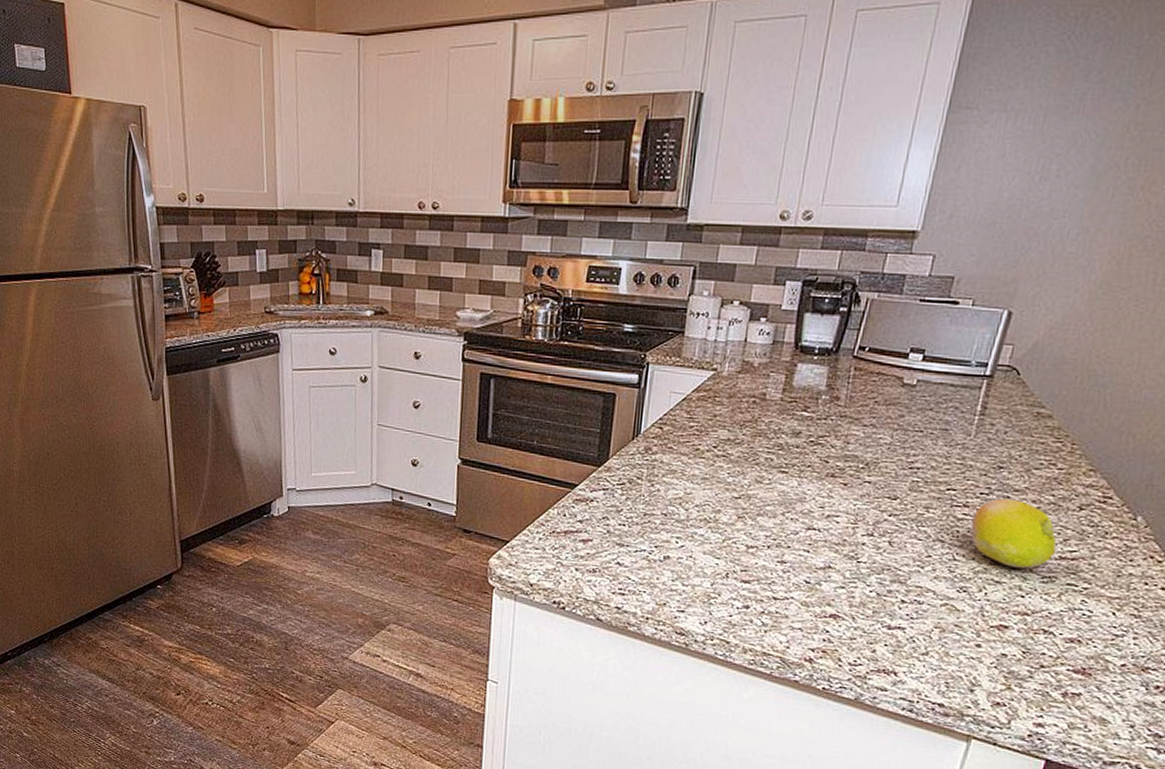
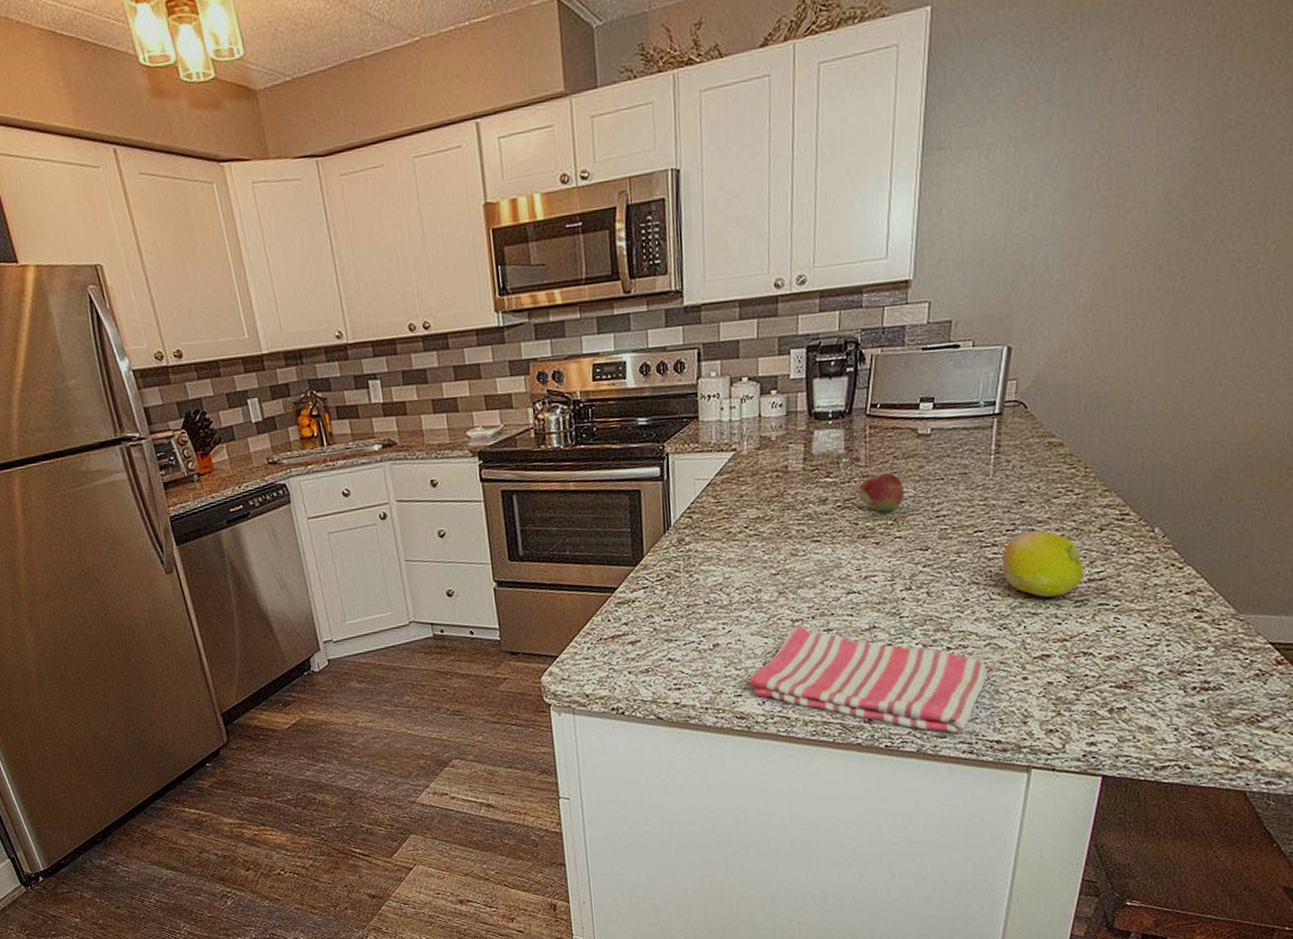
dish towel: none [694,552,939,689] -> present [749,625,986,733]
fruit: none [835,416,881,455] -> present [860,472,904,512]

